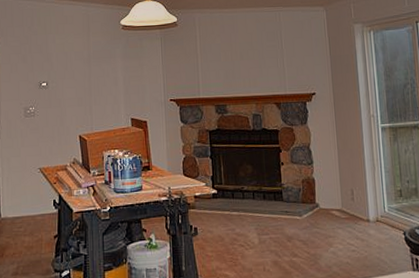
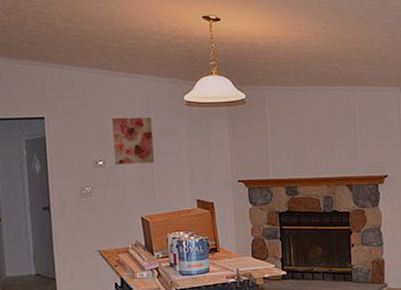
wall art: none [56,41,92,86] -> present [112,117,154,165]

